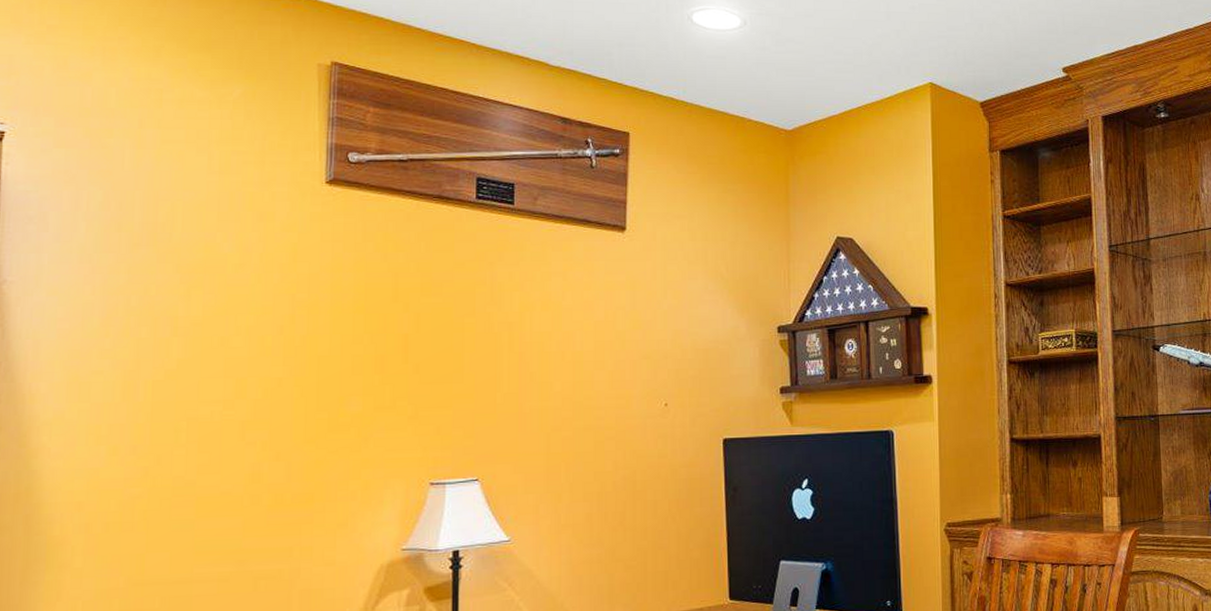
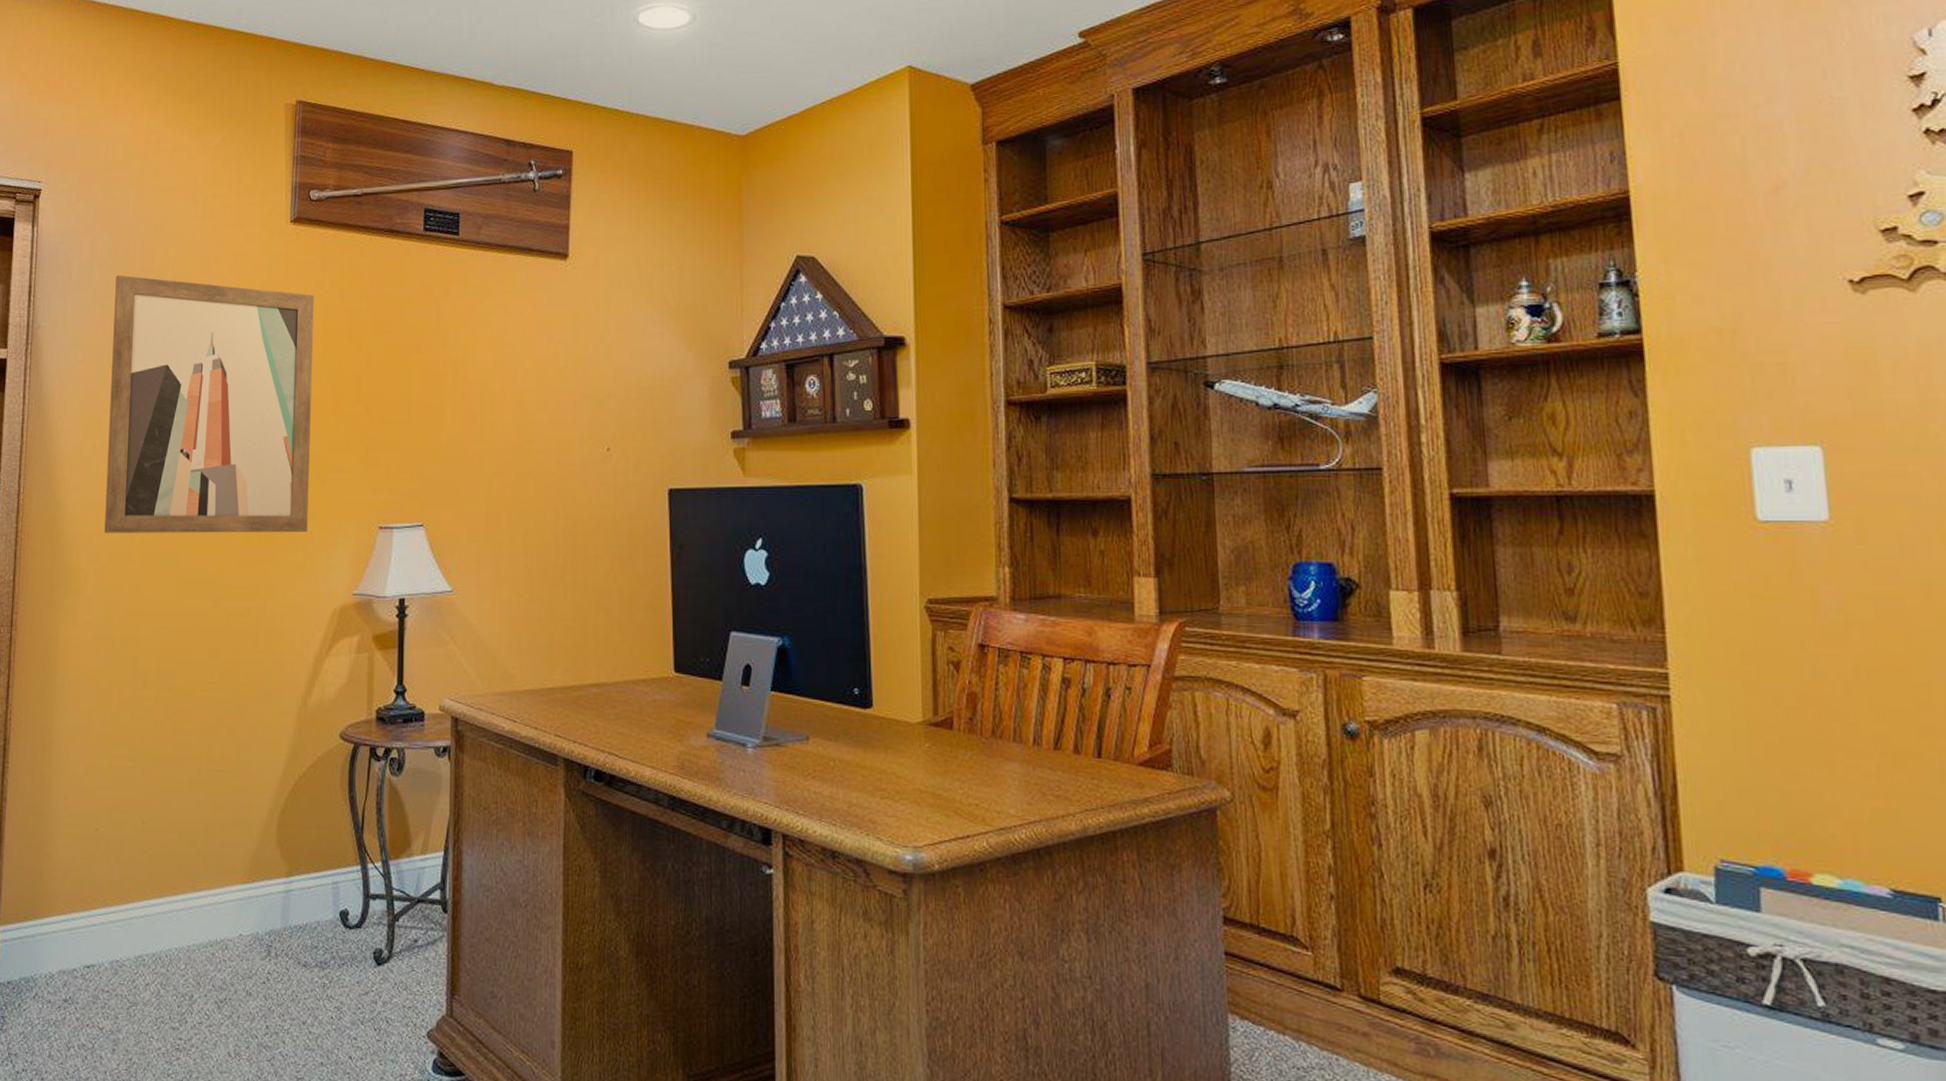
wall art: none [97,228,354,502] -> present [104,275,314,533]

